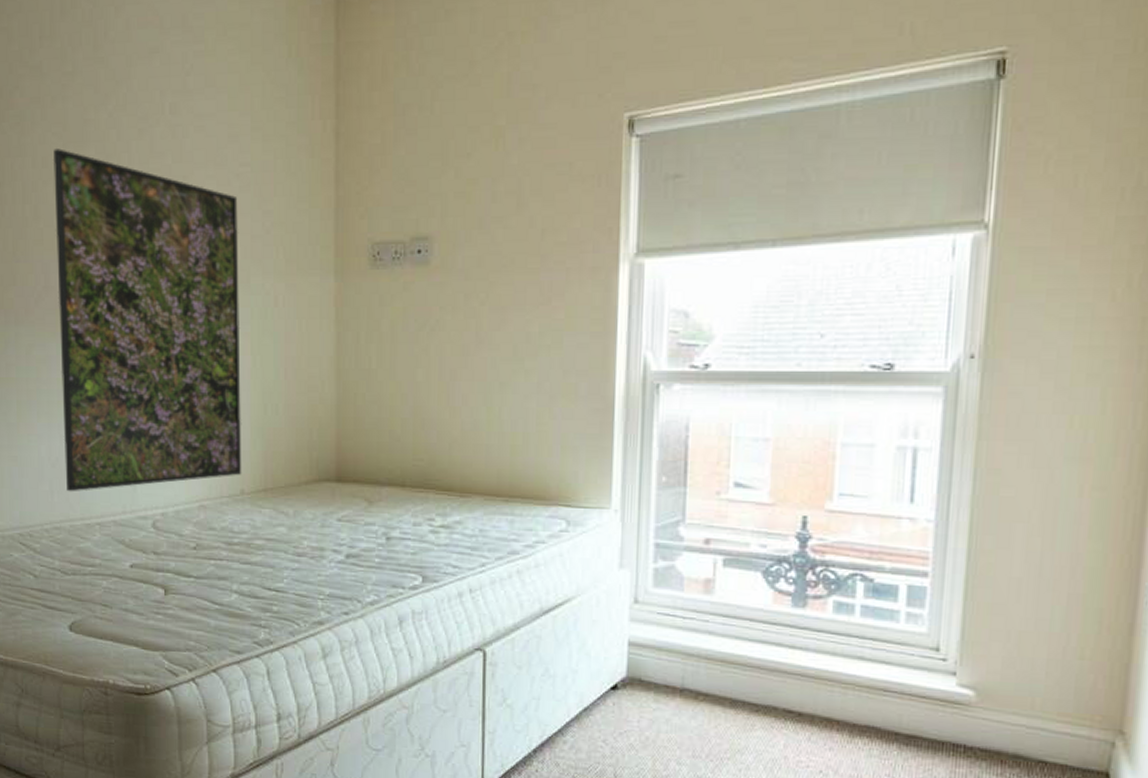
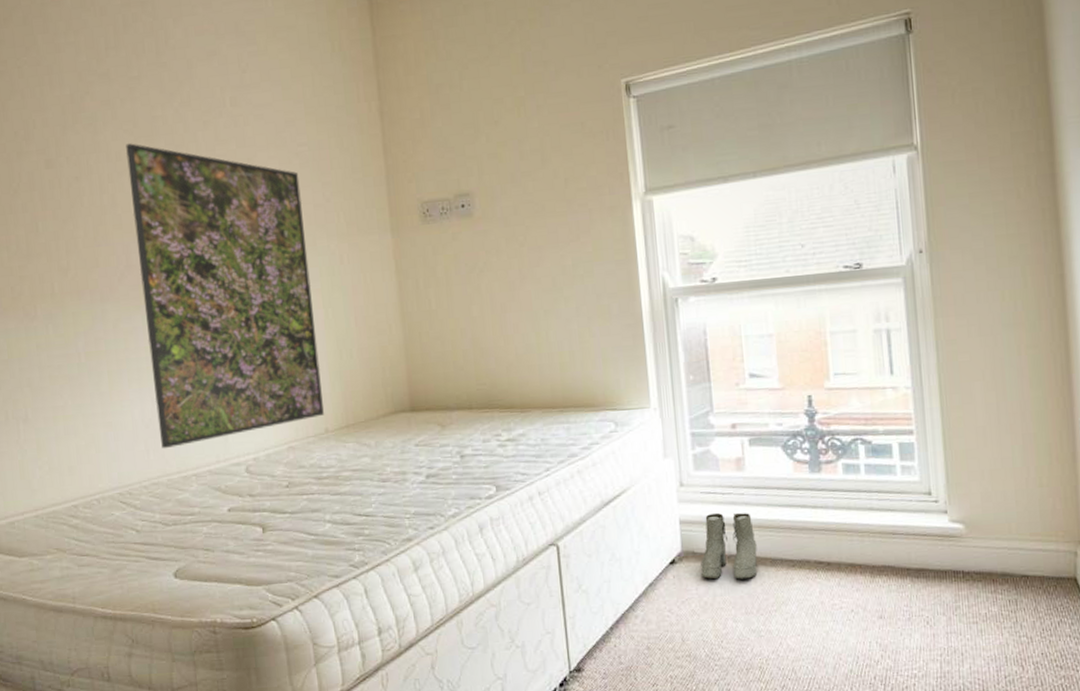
boots: none [646,638,716,718] -> present [701,512,758,579]

